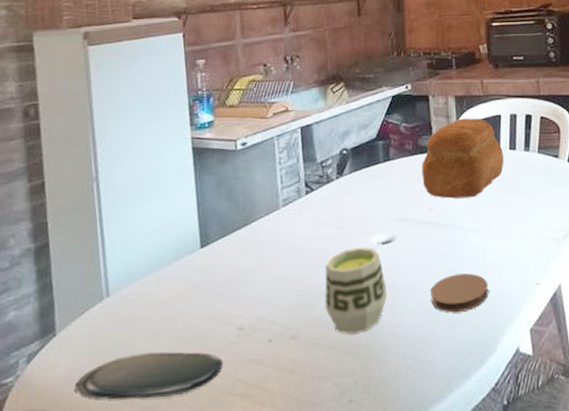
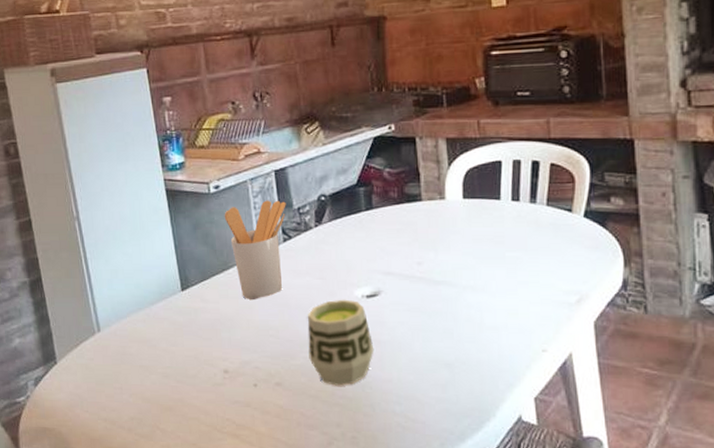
oval tray: present [75,352,223,400] -> none [78,386,211,428]
utensil holder: none [249,155,310,253] -> present [224,200,286,299]
bread: present [422,118,504,199] -> none [409,163,506,253]
coaster: present [431,273,489,313] -> none [421,334,487,374]

